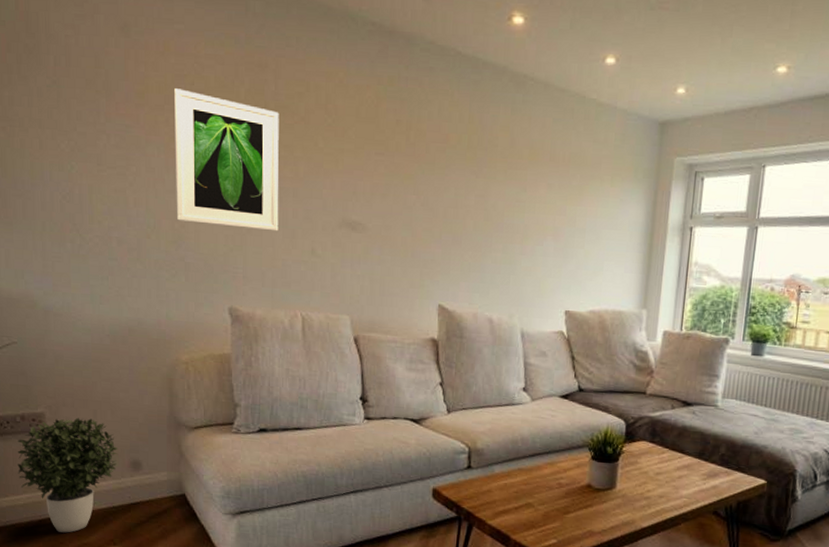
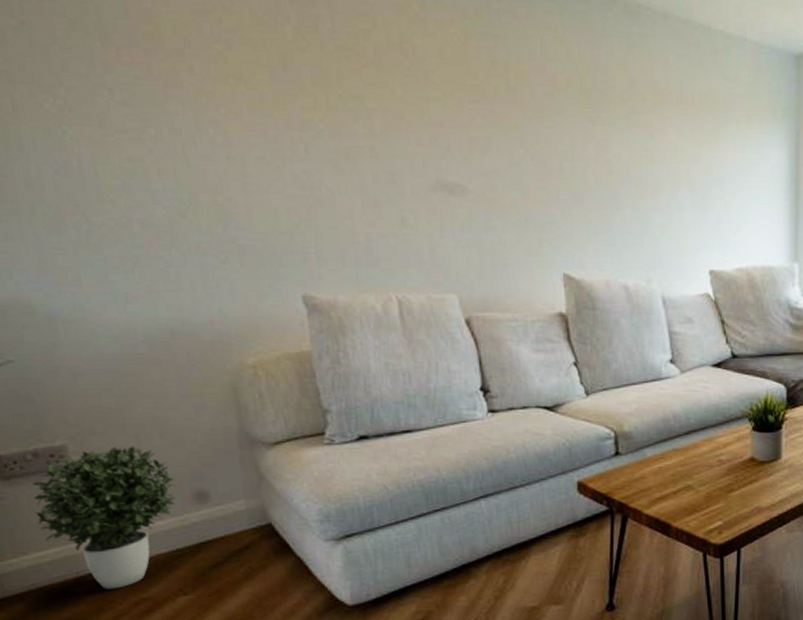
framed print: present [173,88,279,232] -> none [194,28,356,200]

